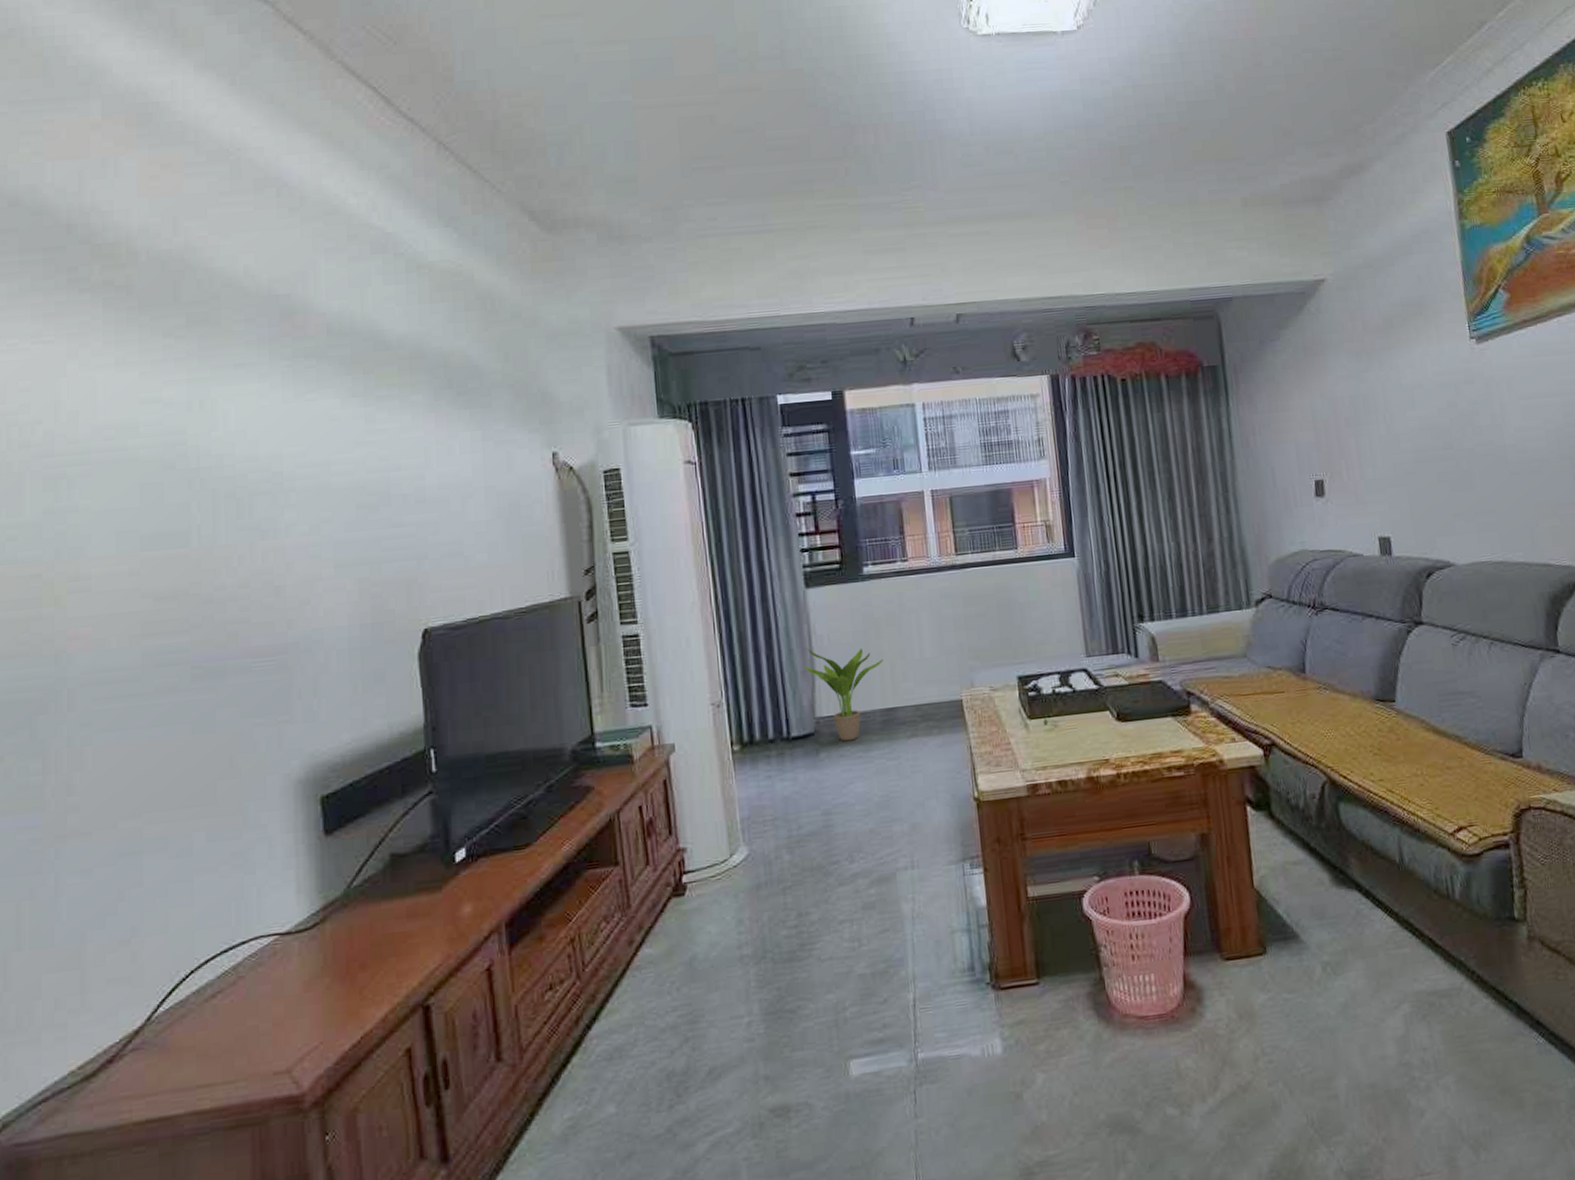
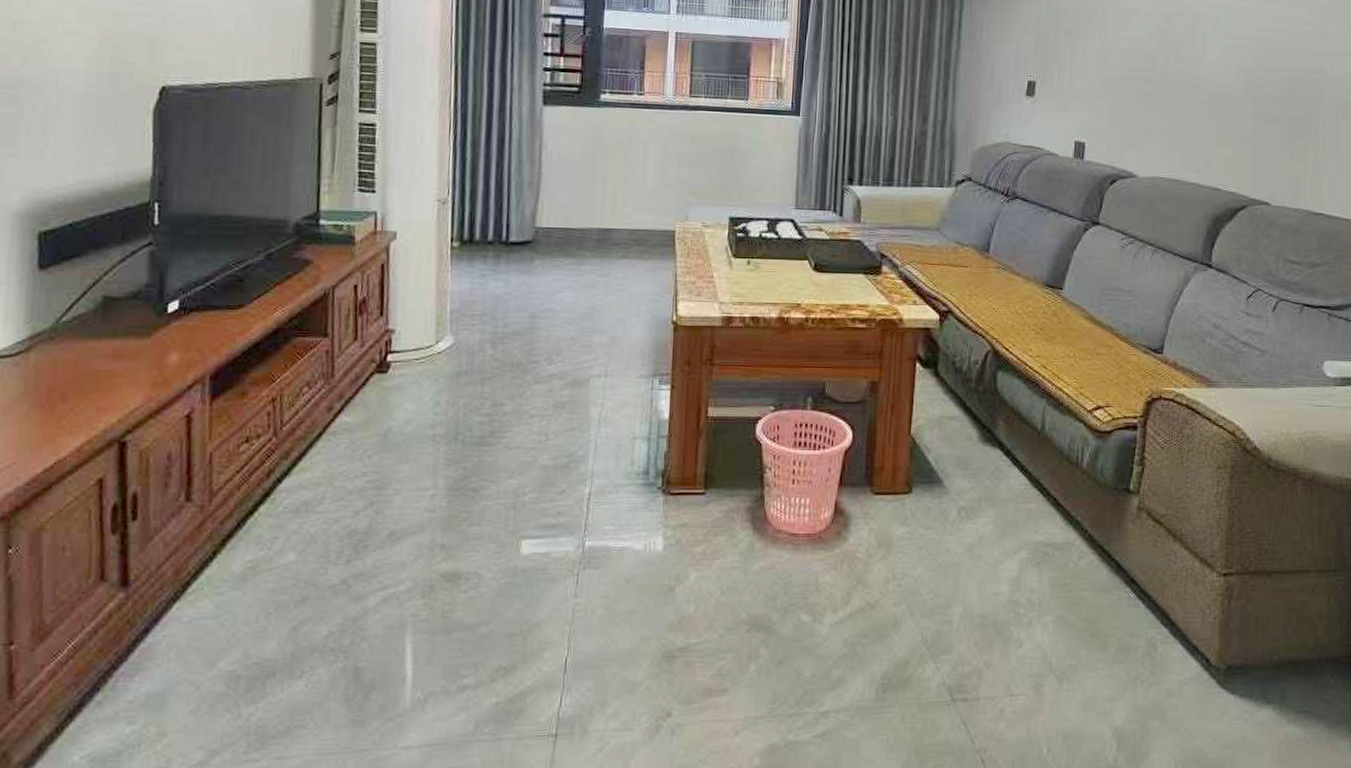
potted plant: present [803,648,883,742] -> none [530,162,607,253]

